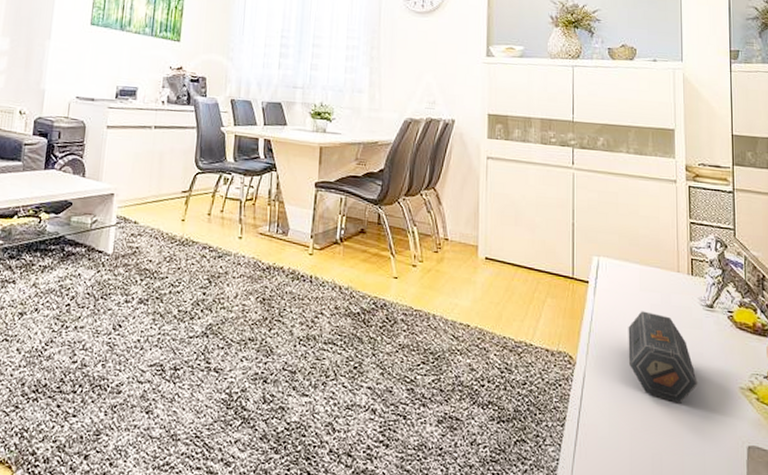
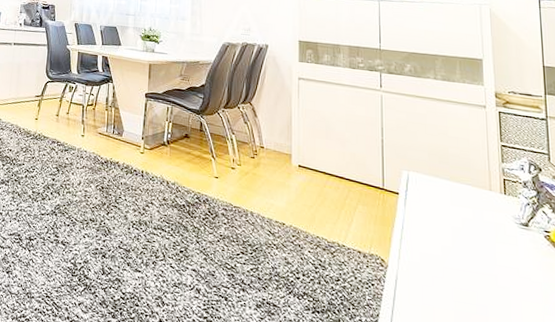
speaker: present [628,311,698,404] -> none [440,224,514,314]

